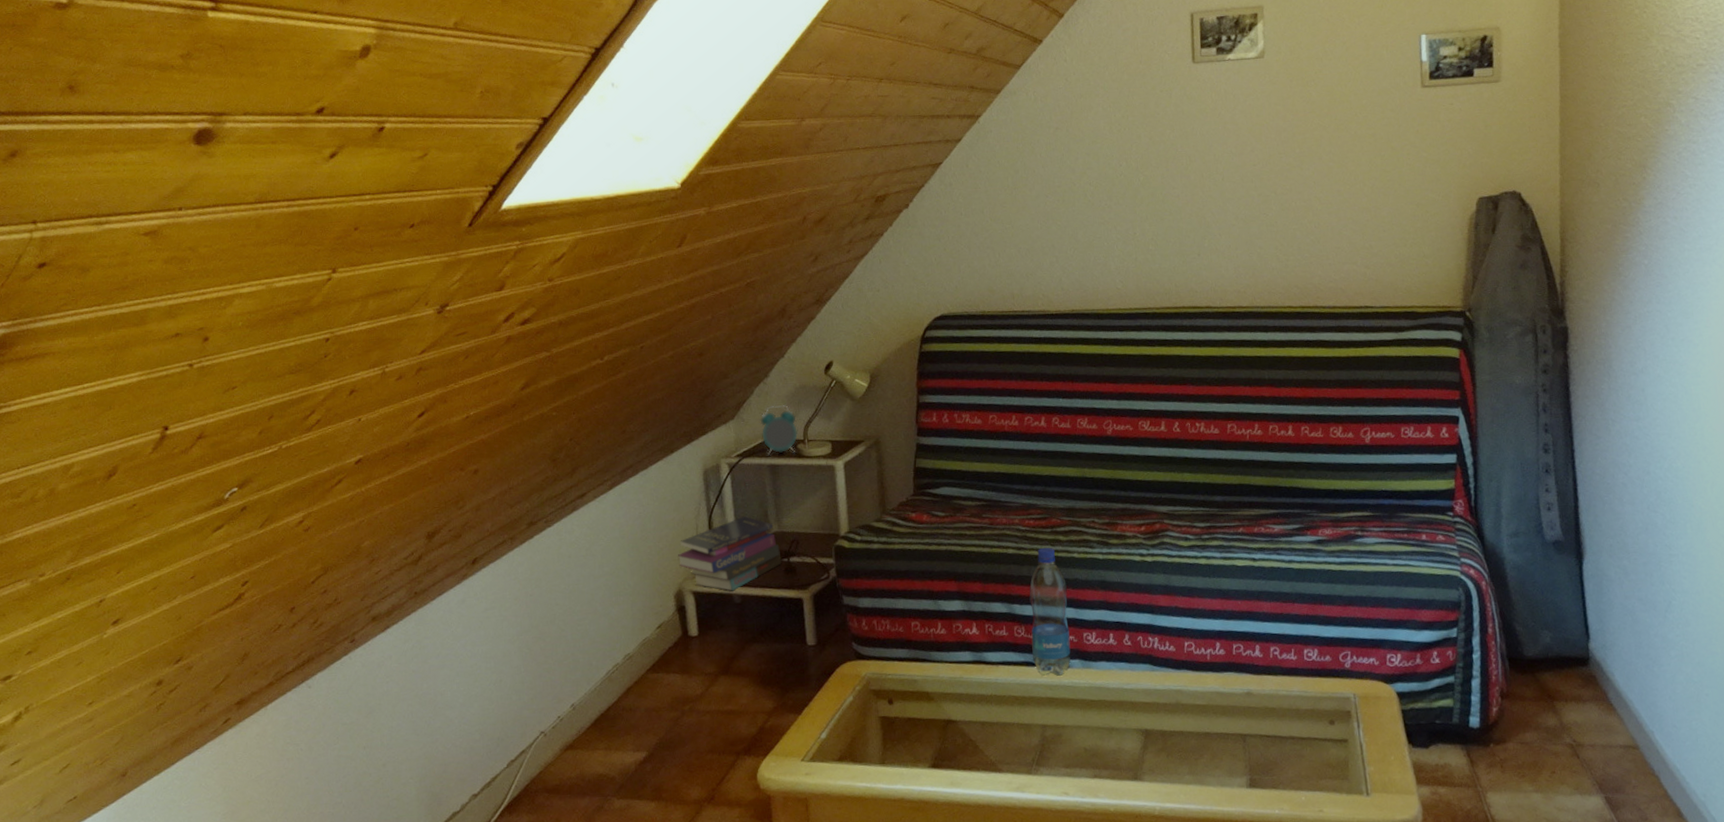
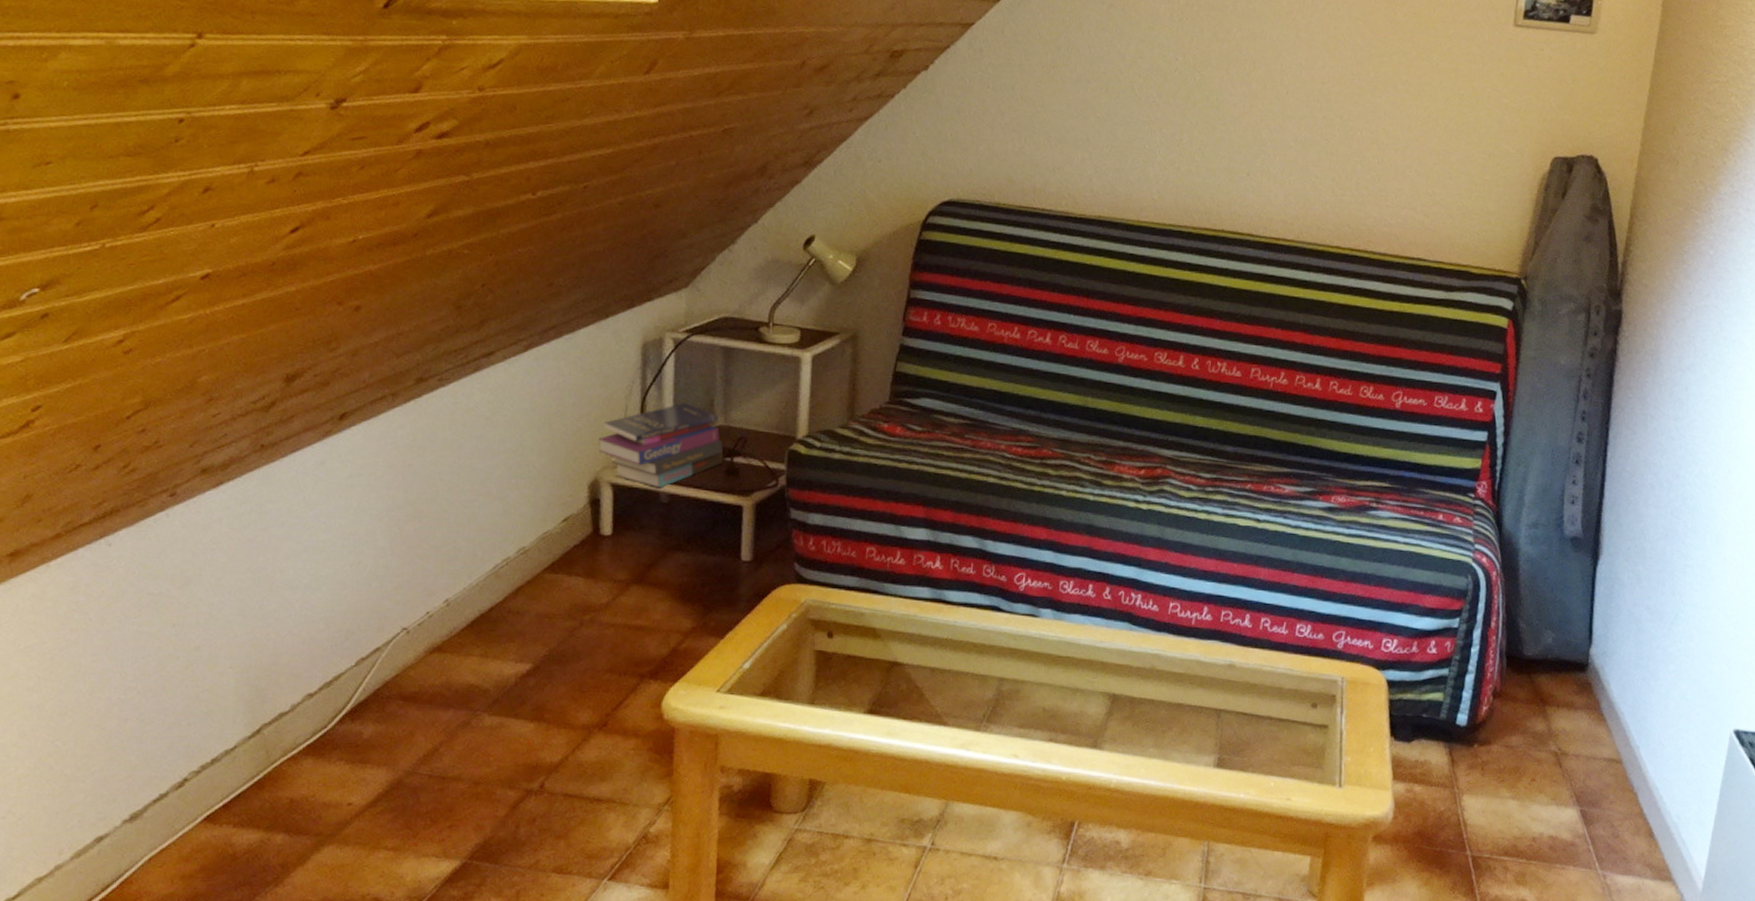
alarm clock: present [760,405,798,456] -> none [718,278,763,338]
bottle: present [1029,547,1071,676] -> none [999,480,1049,625]

